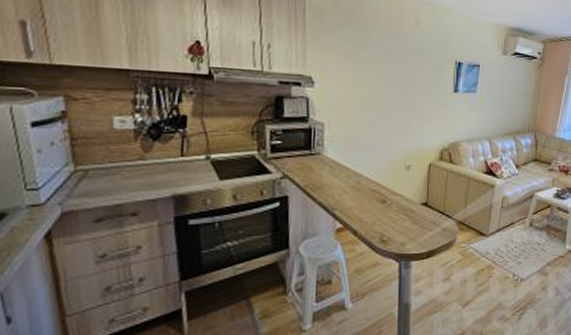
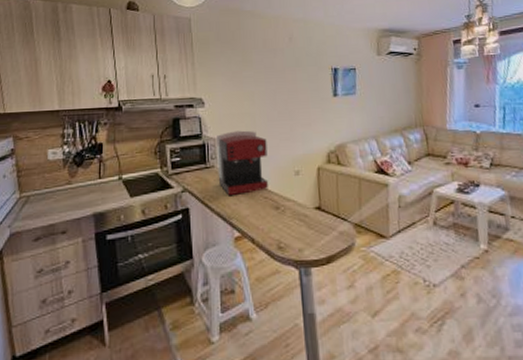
coffee maker: none [323,117,380,186] -> present [217,130,268,196]

